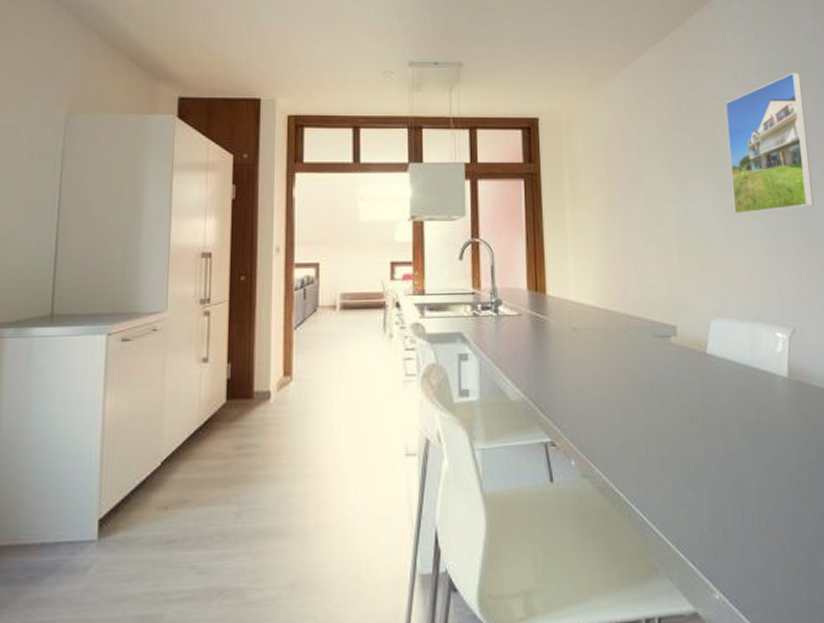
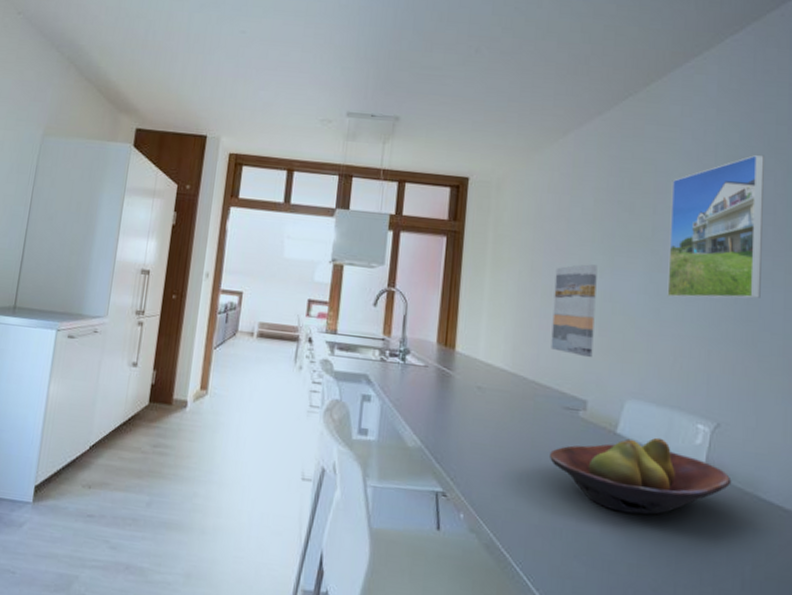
wall art: none [631,192,676,284] -> present [551,264,598,358]
fruit bowl: none [649,351,813,431] -> present [550,437,732,515]

